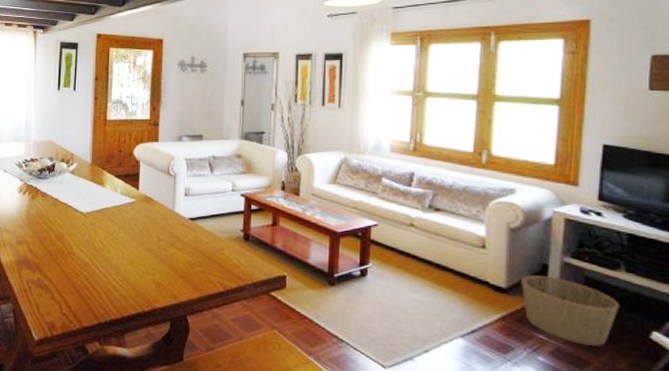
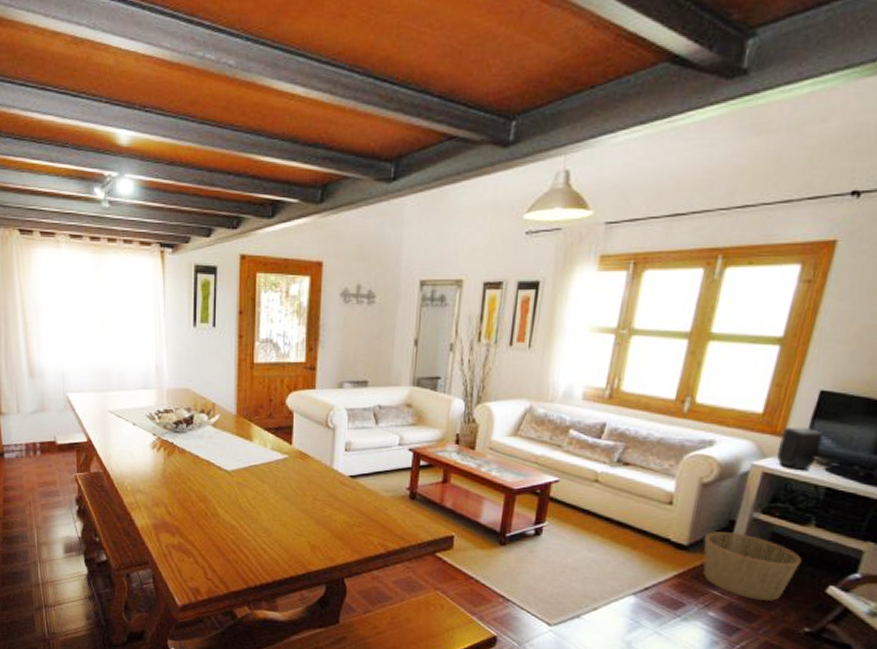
speaker: none [574,177,614,218] -> present [776,427,823,471]

